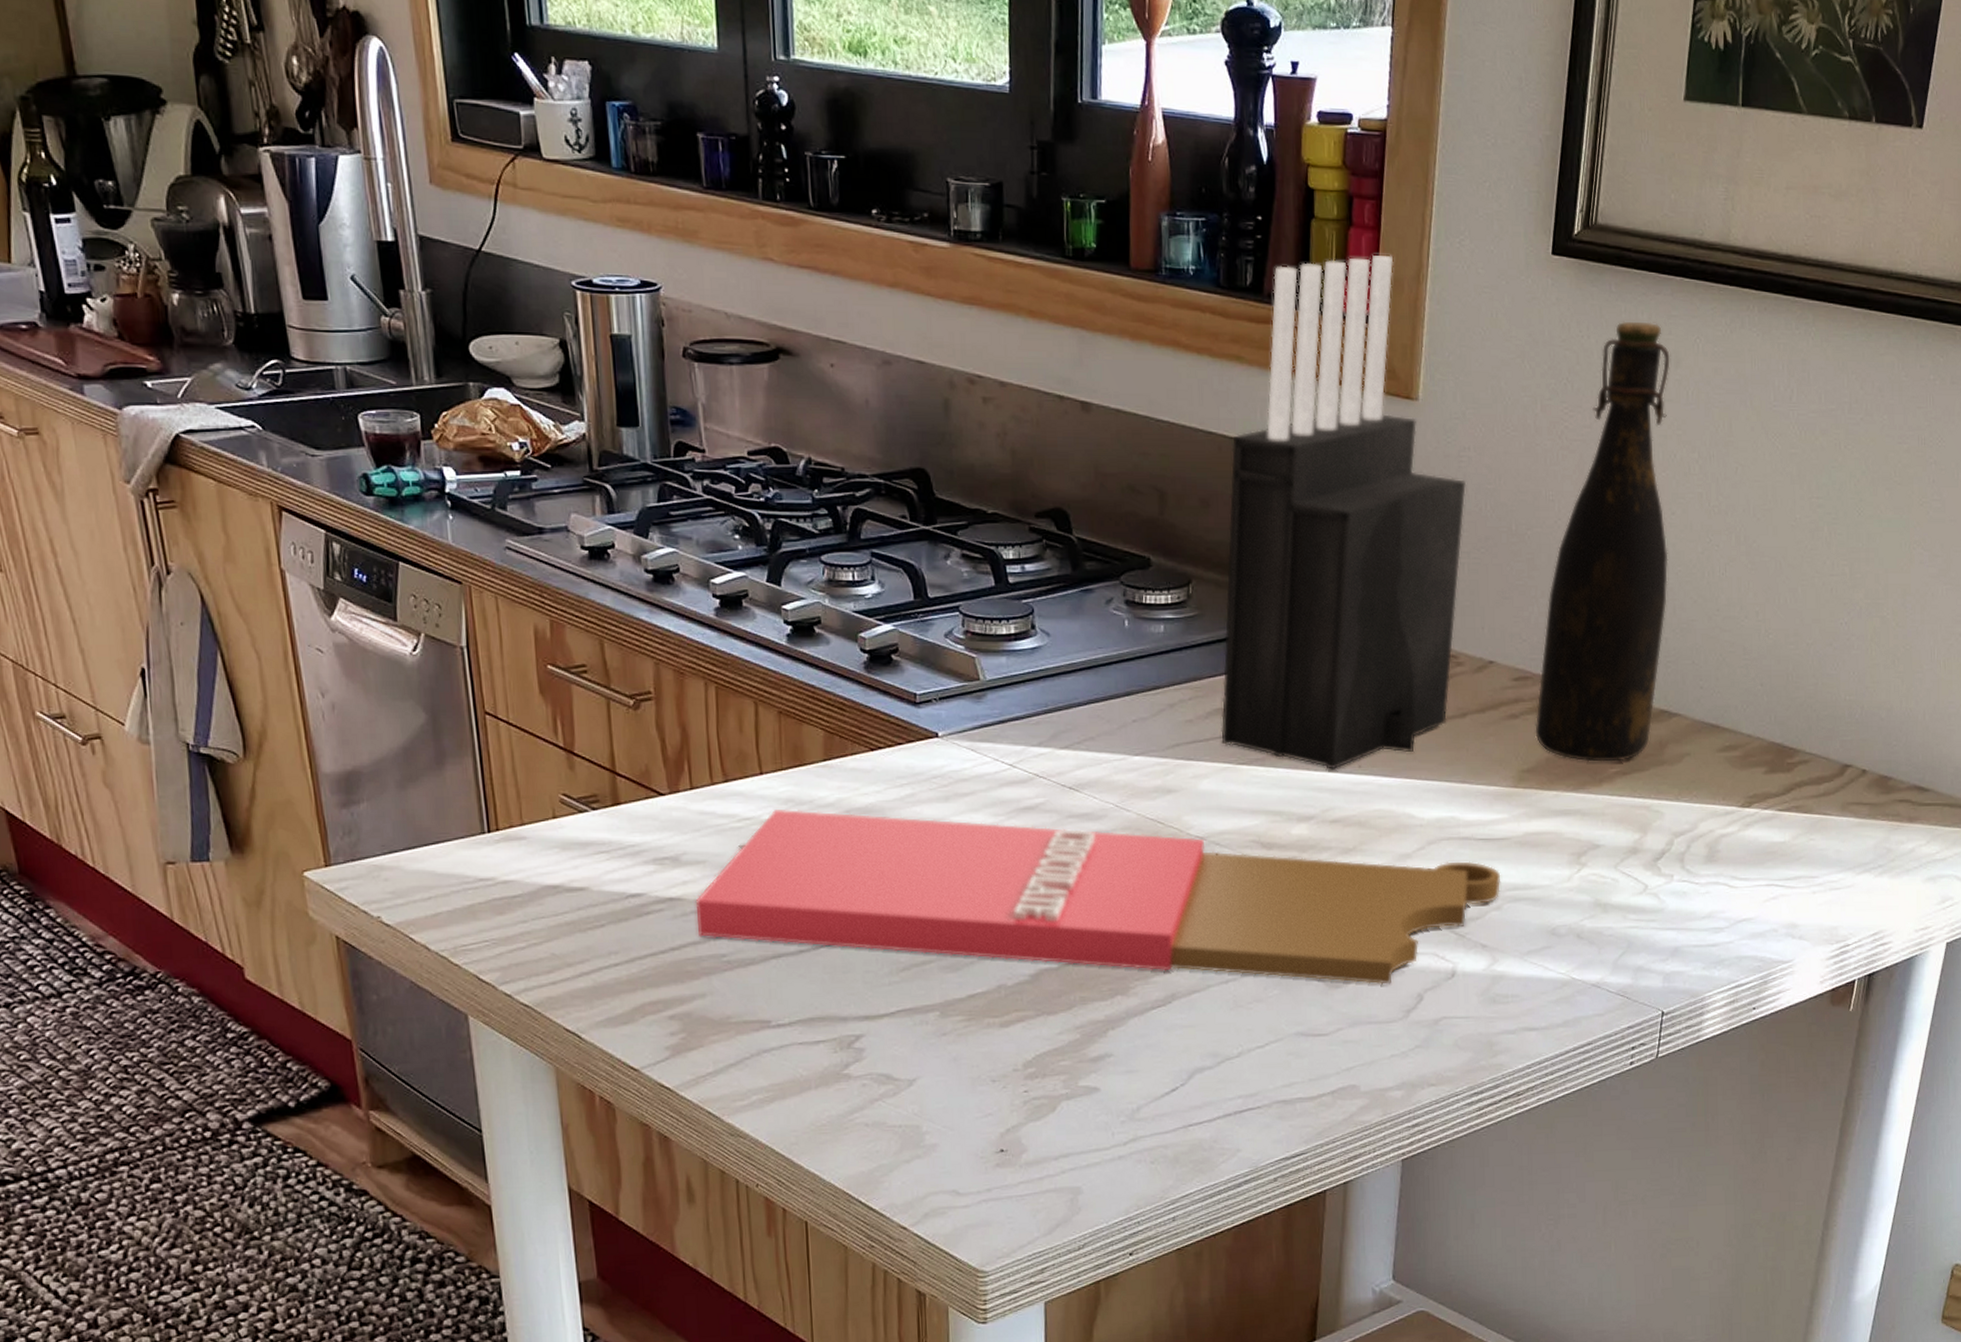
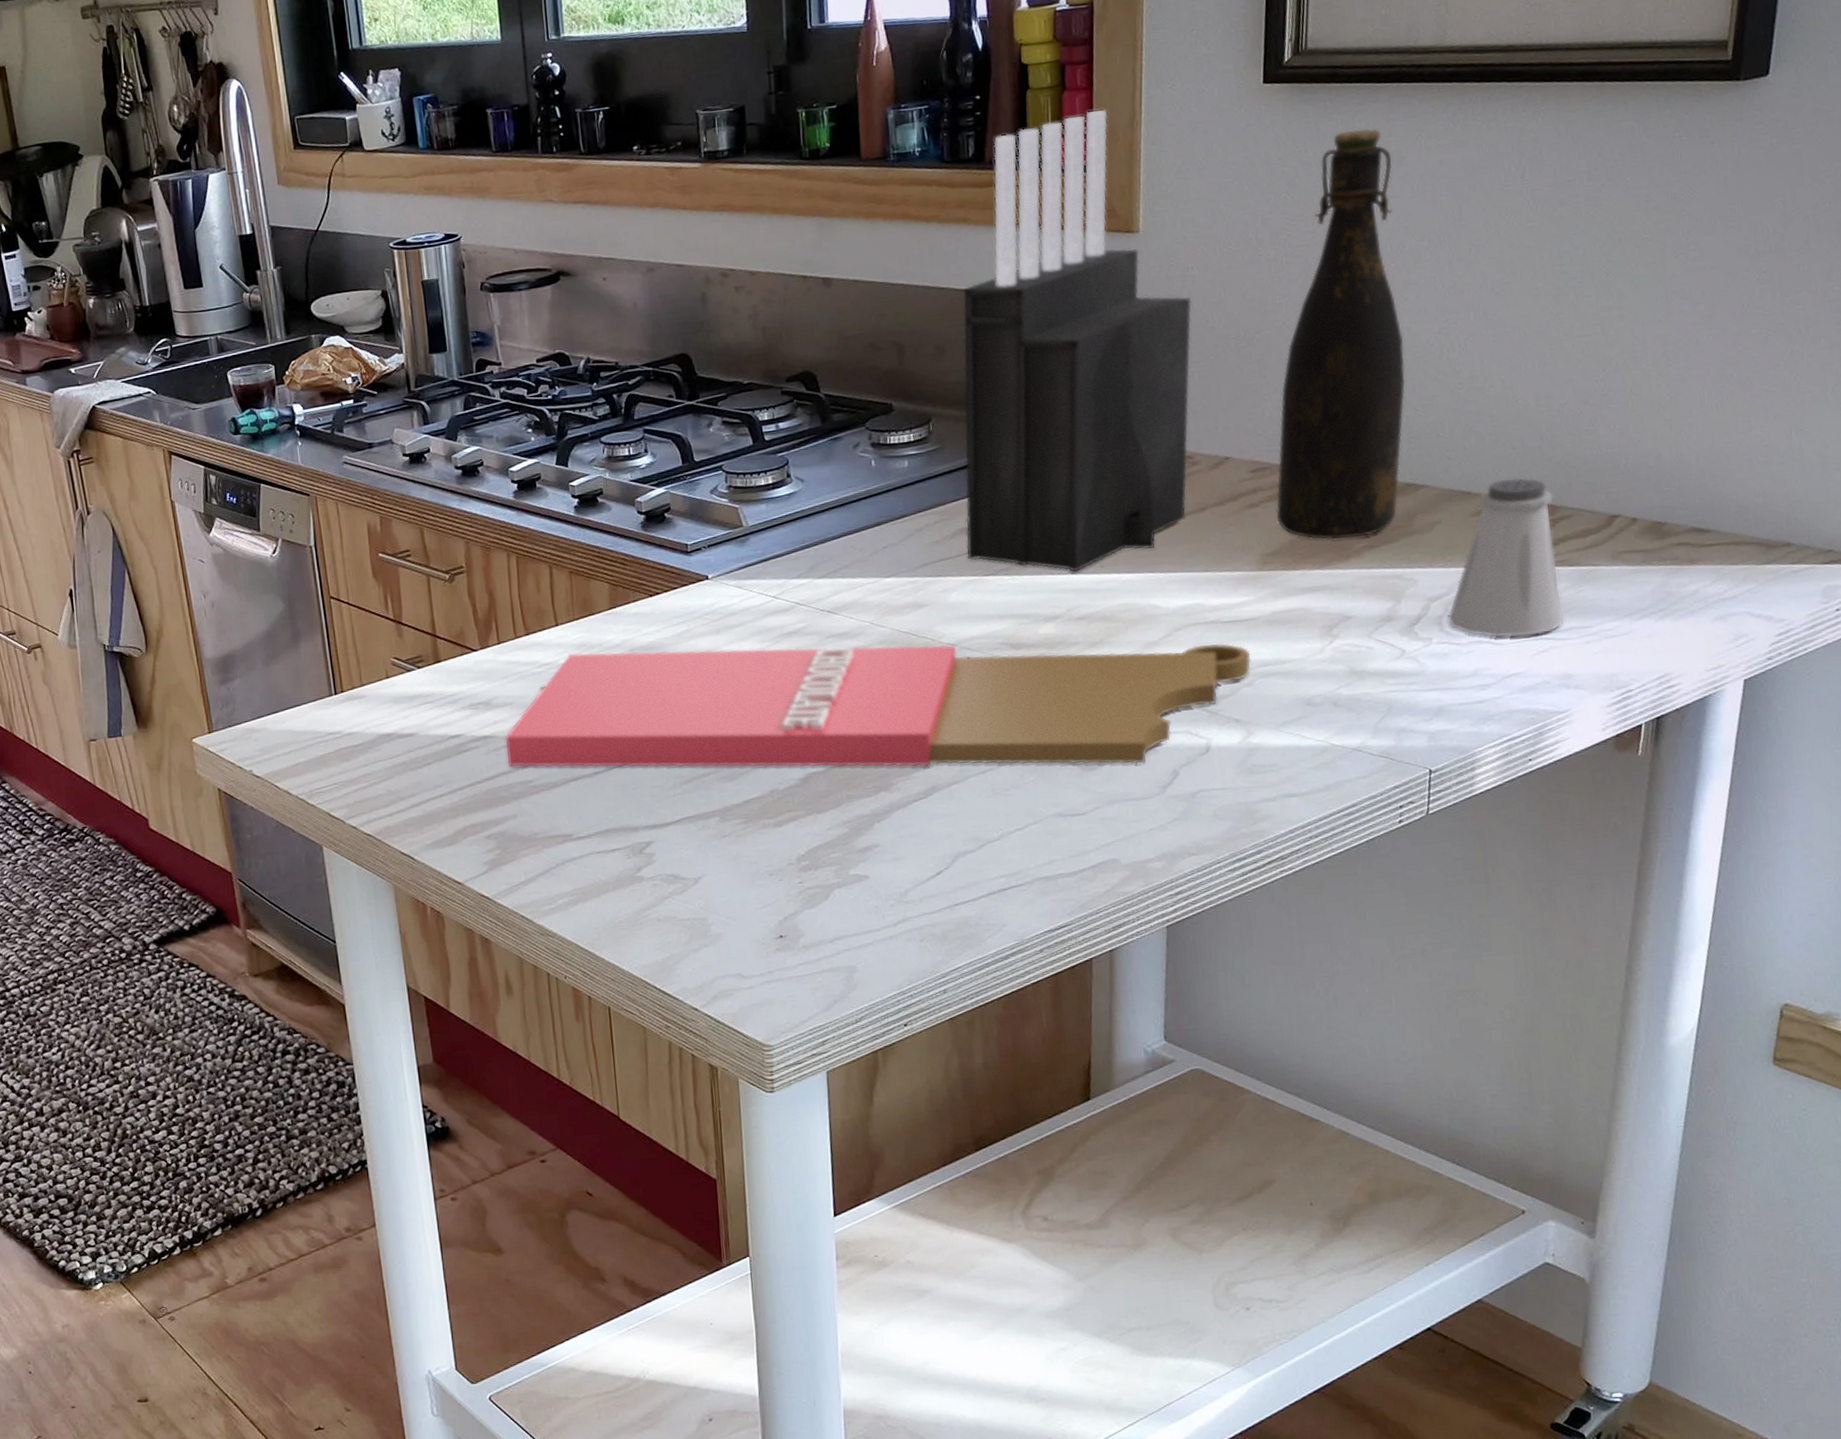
saltshaker: none [1689,716,1794,881] -> present [1447,478,1564,638]

